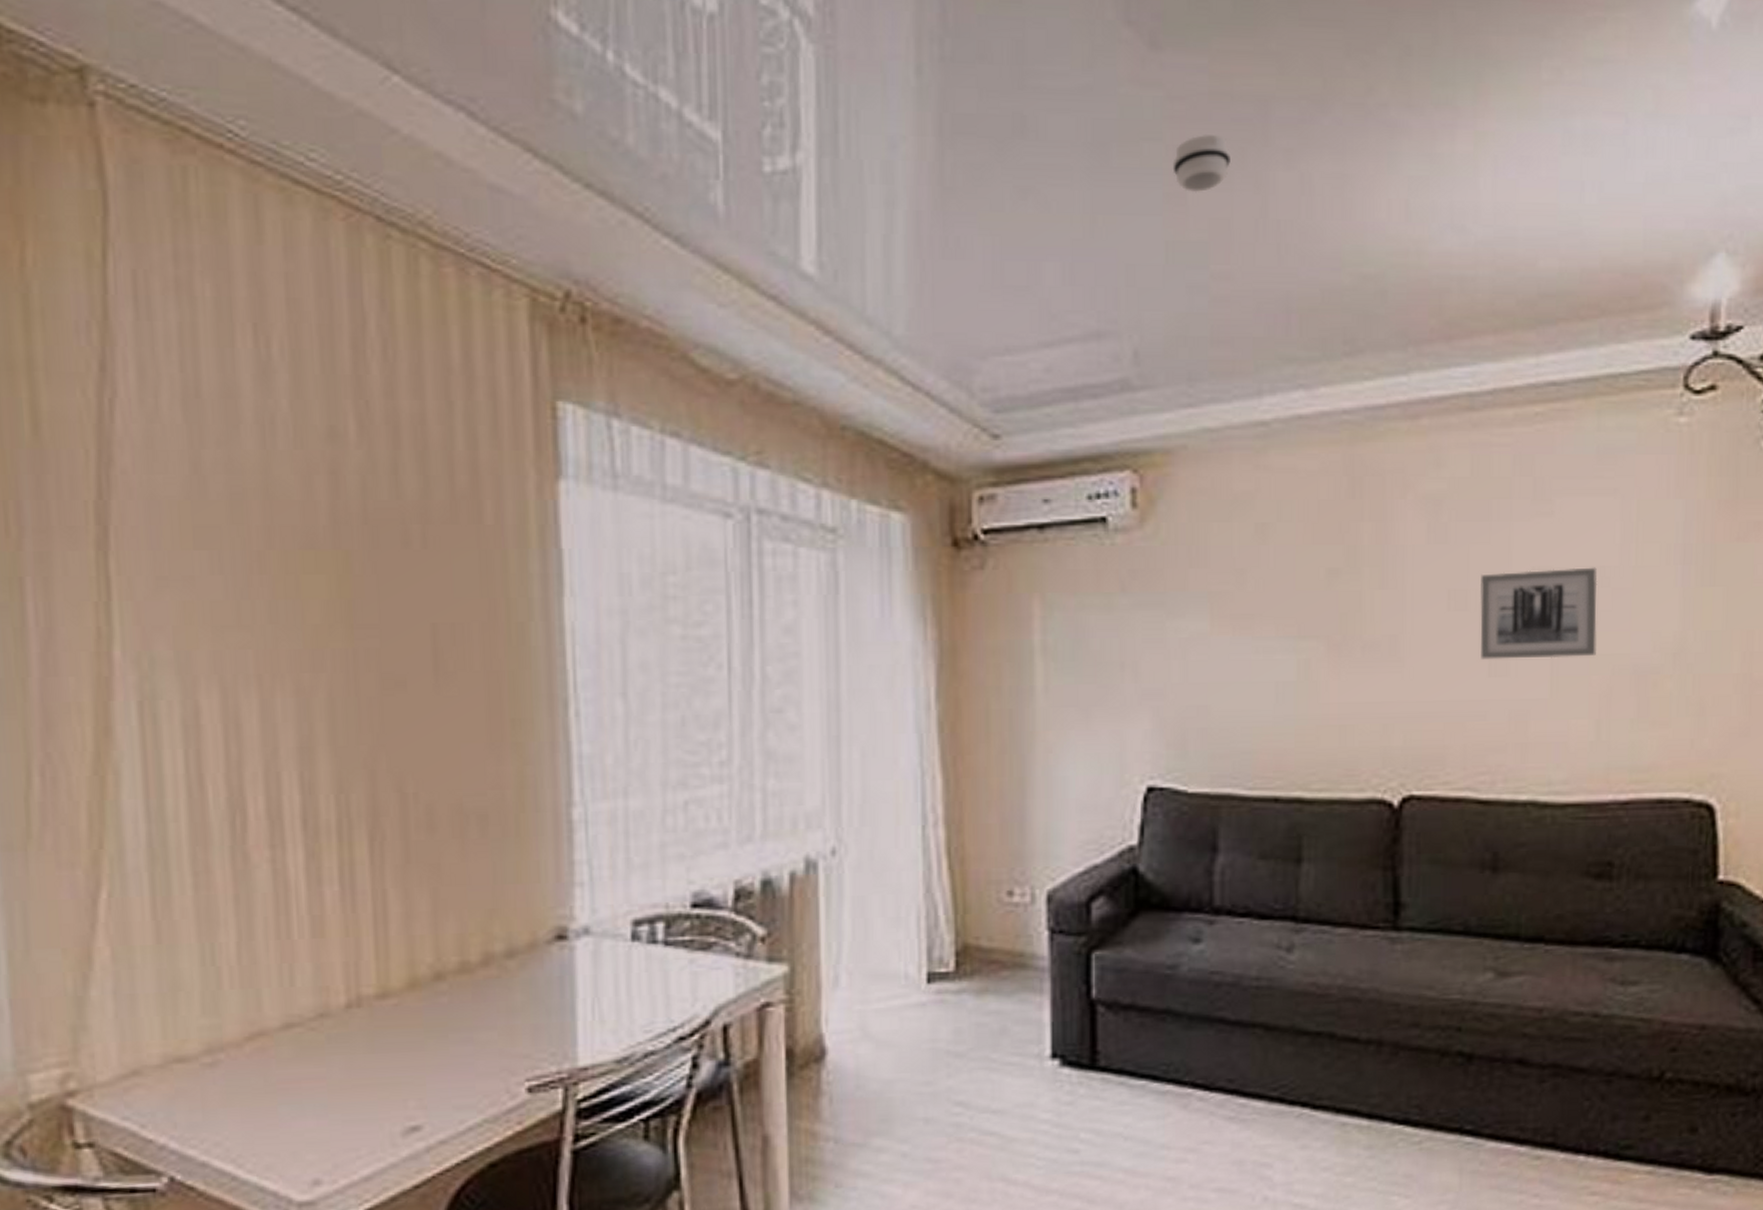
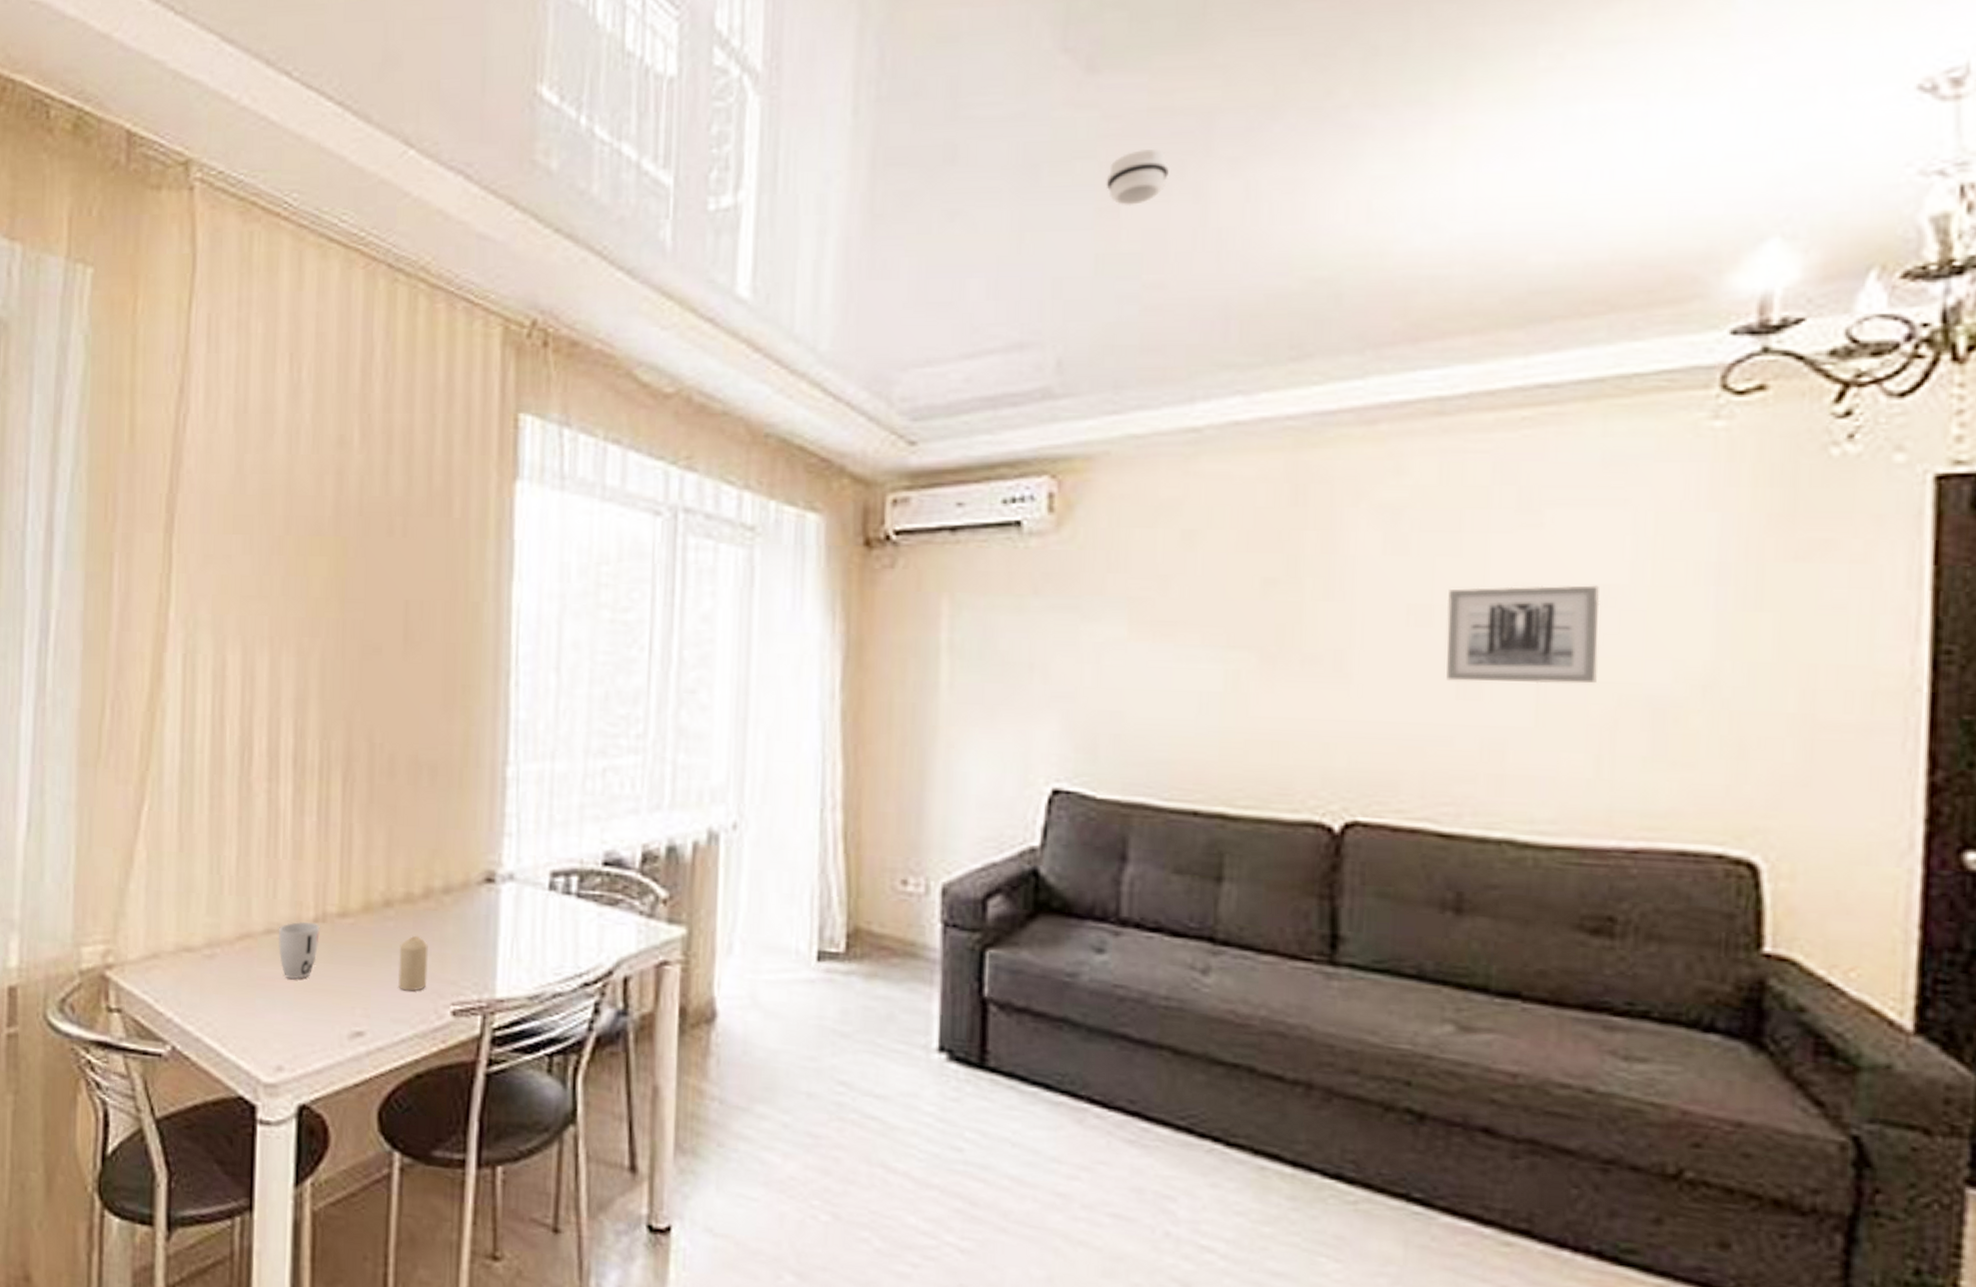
cup: none [300,1008,355,1079] -> present [278,921,320,979]
candle: none [457,1008,494,1073] -> present [398,935,428,991]

